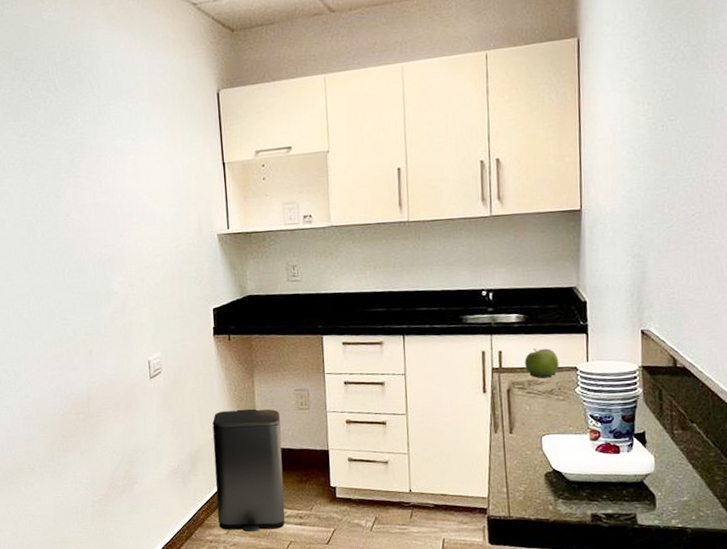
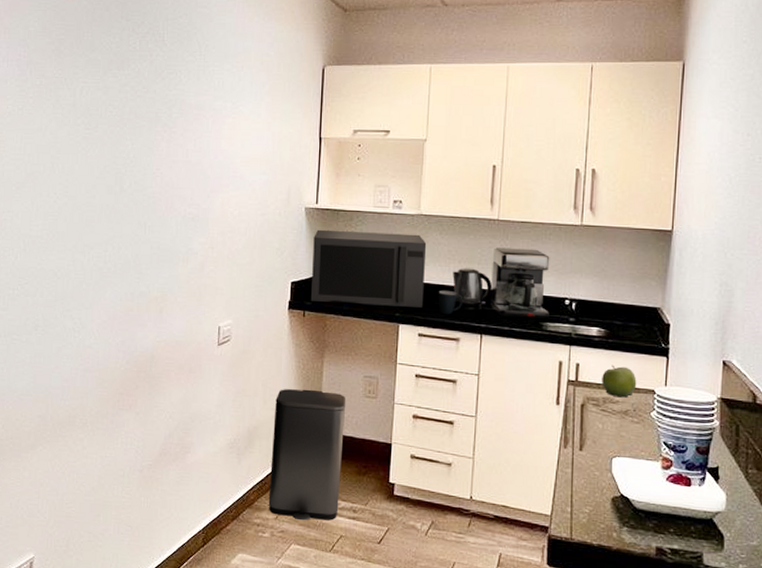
microwave: none [229,246,344,324] -> present [311,229,427,308]
mug: none [357,297,383,321] -> present [438,291,463,315]
kettle: none [369,272,410,315] -> present [453,268,493,312]
coffee maker: none [406,245,468,316] -> present [489,247,550,320]

